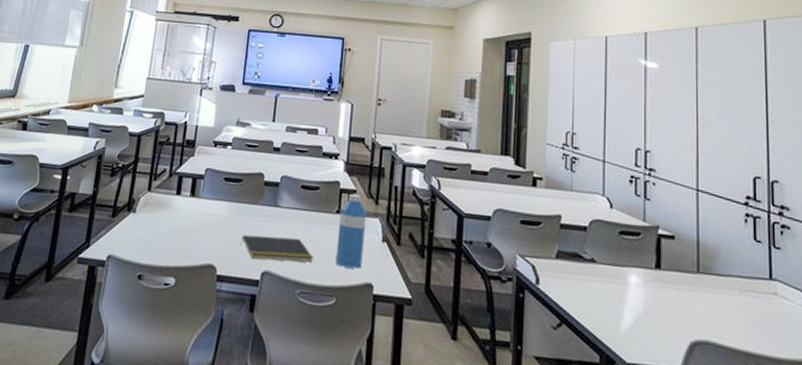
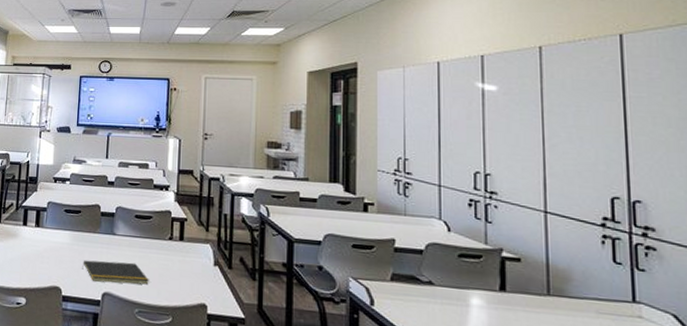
water bottle: present [335,193,367,269] -> none [170,221,199,291]

